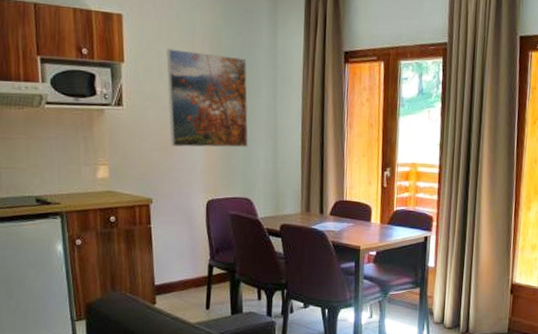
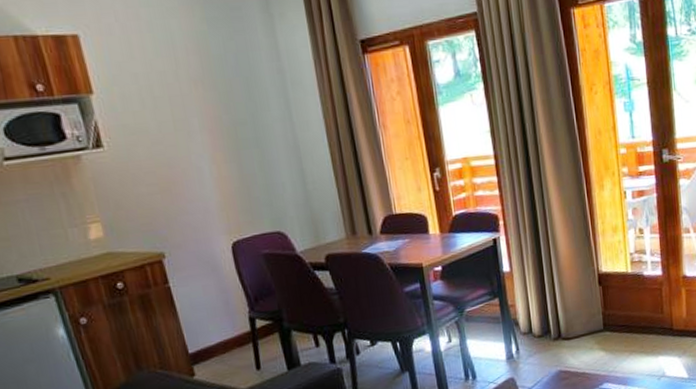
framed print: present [166,49,248,148] -> none [144,66,268,185]

